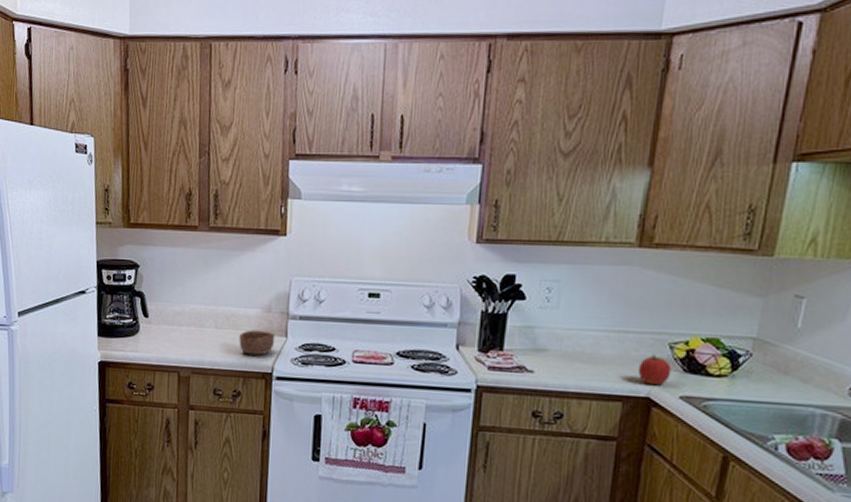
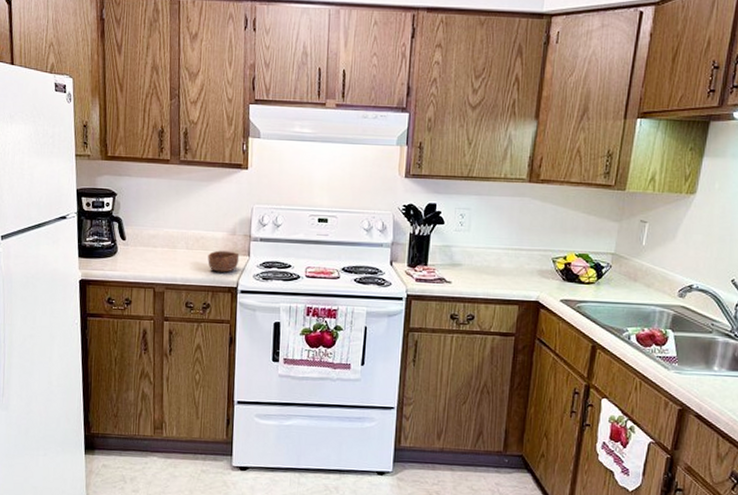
apple: present [637,353,672,386] -> none [529,266,554,292]

